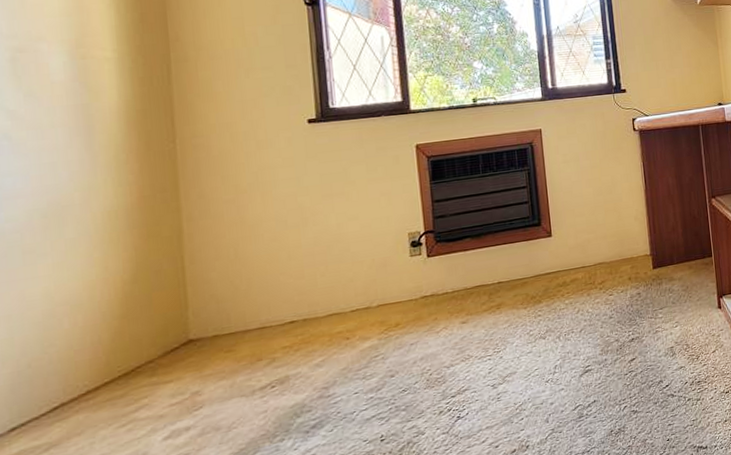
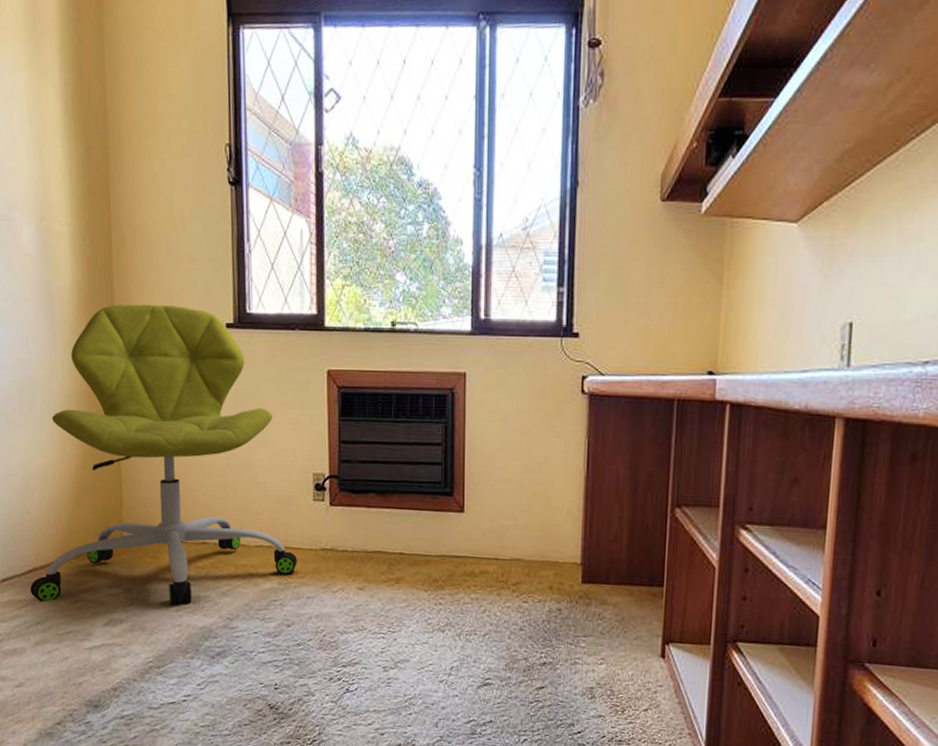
office chair: none [53,110,398,440] -> present [30,304,297,606]

